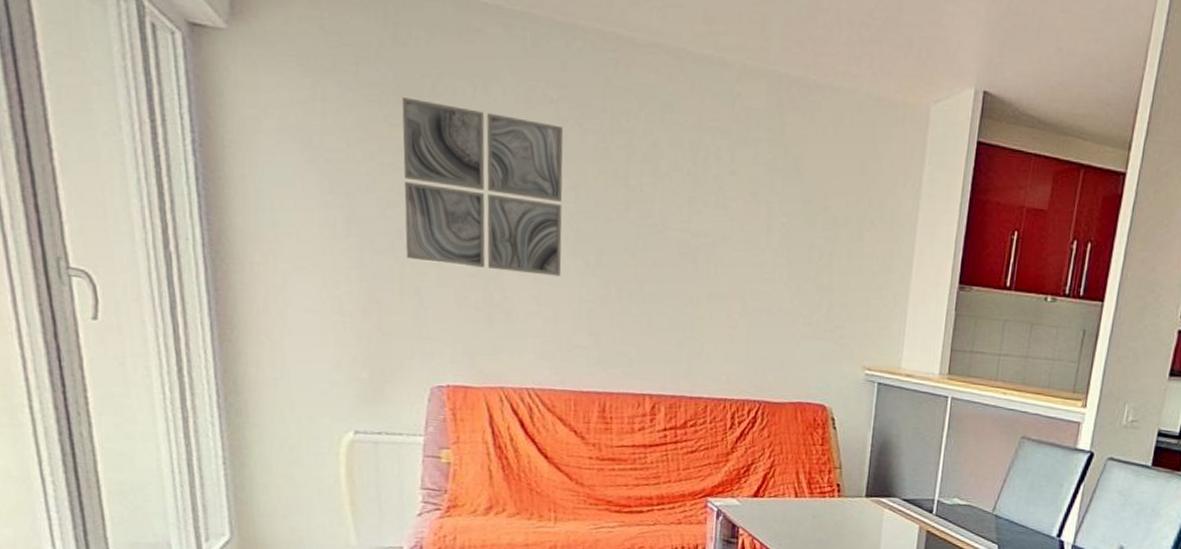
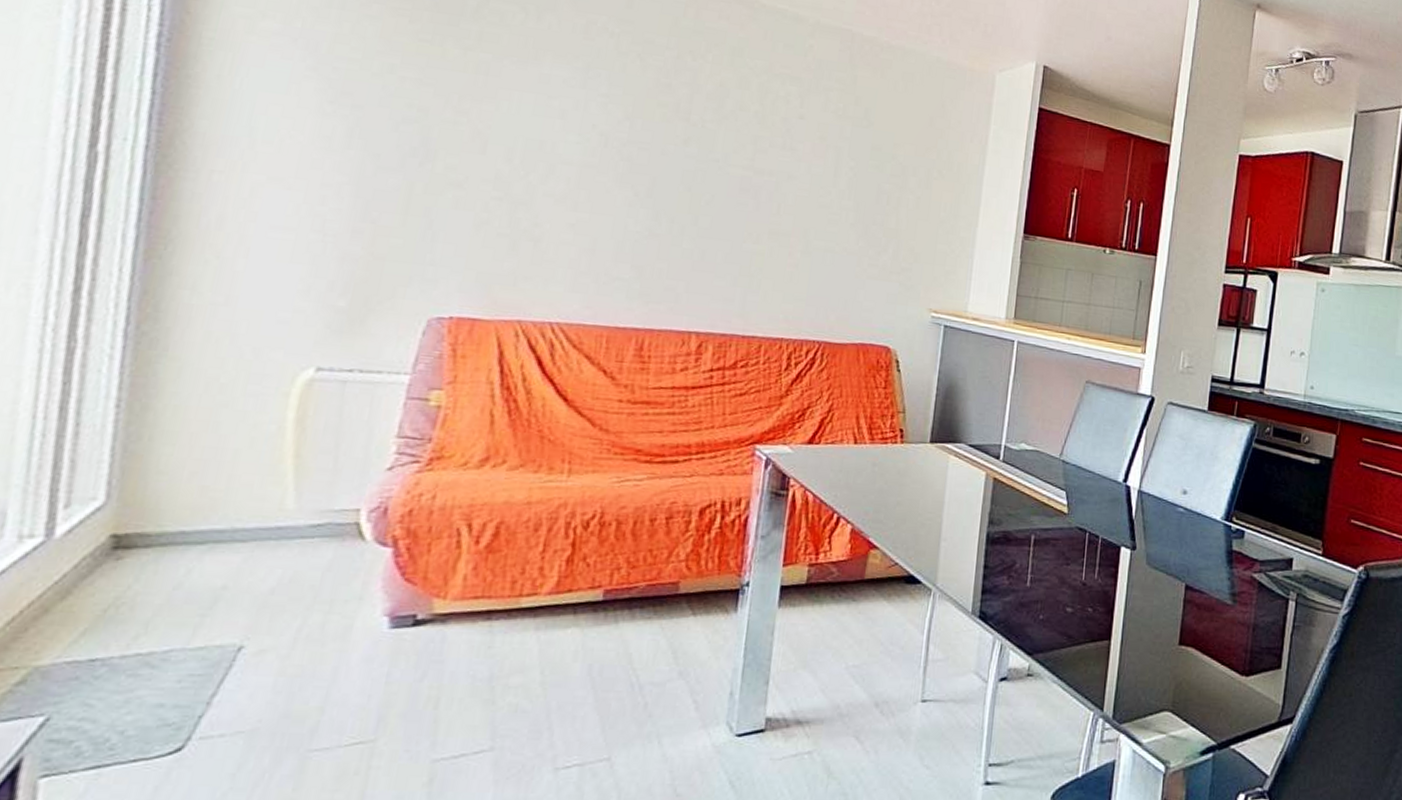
wall art: present [402,97,564,277] -> none [418,15,623,206]

